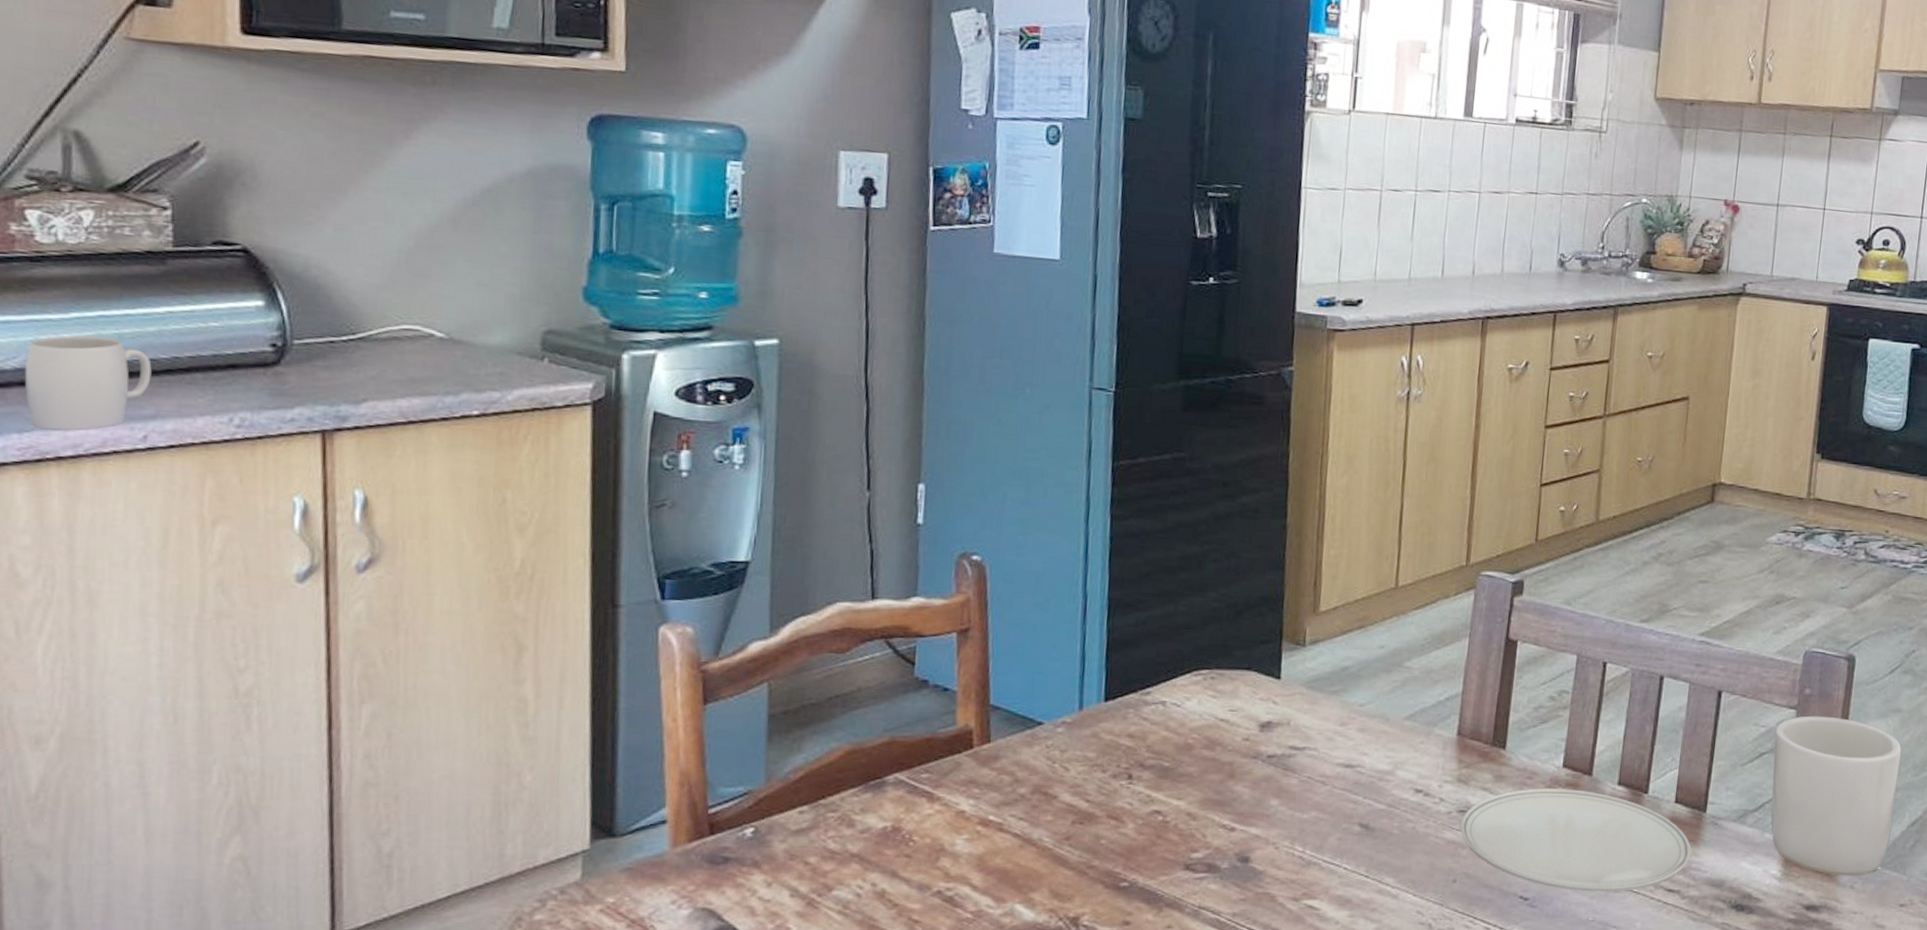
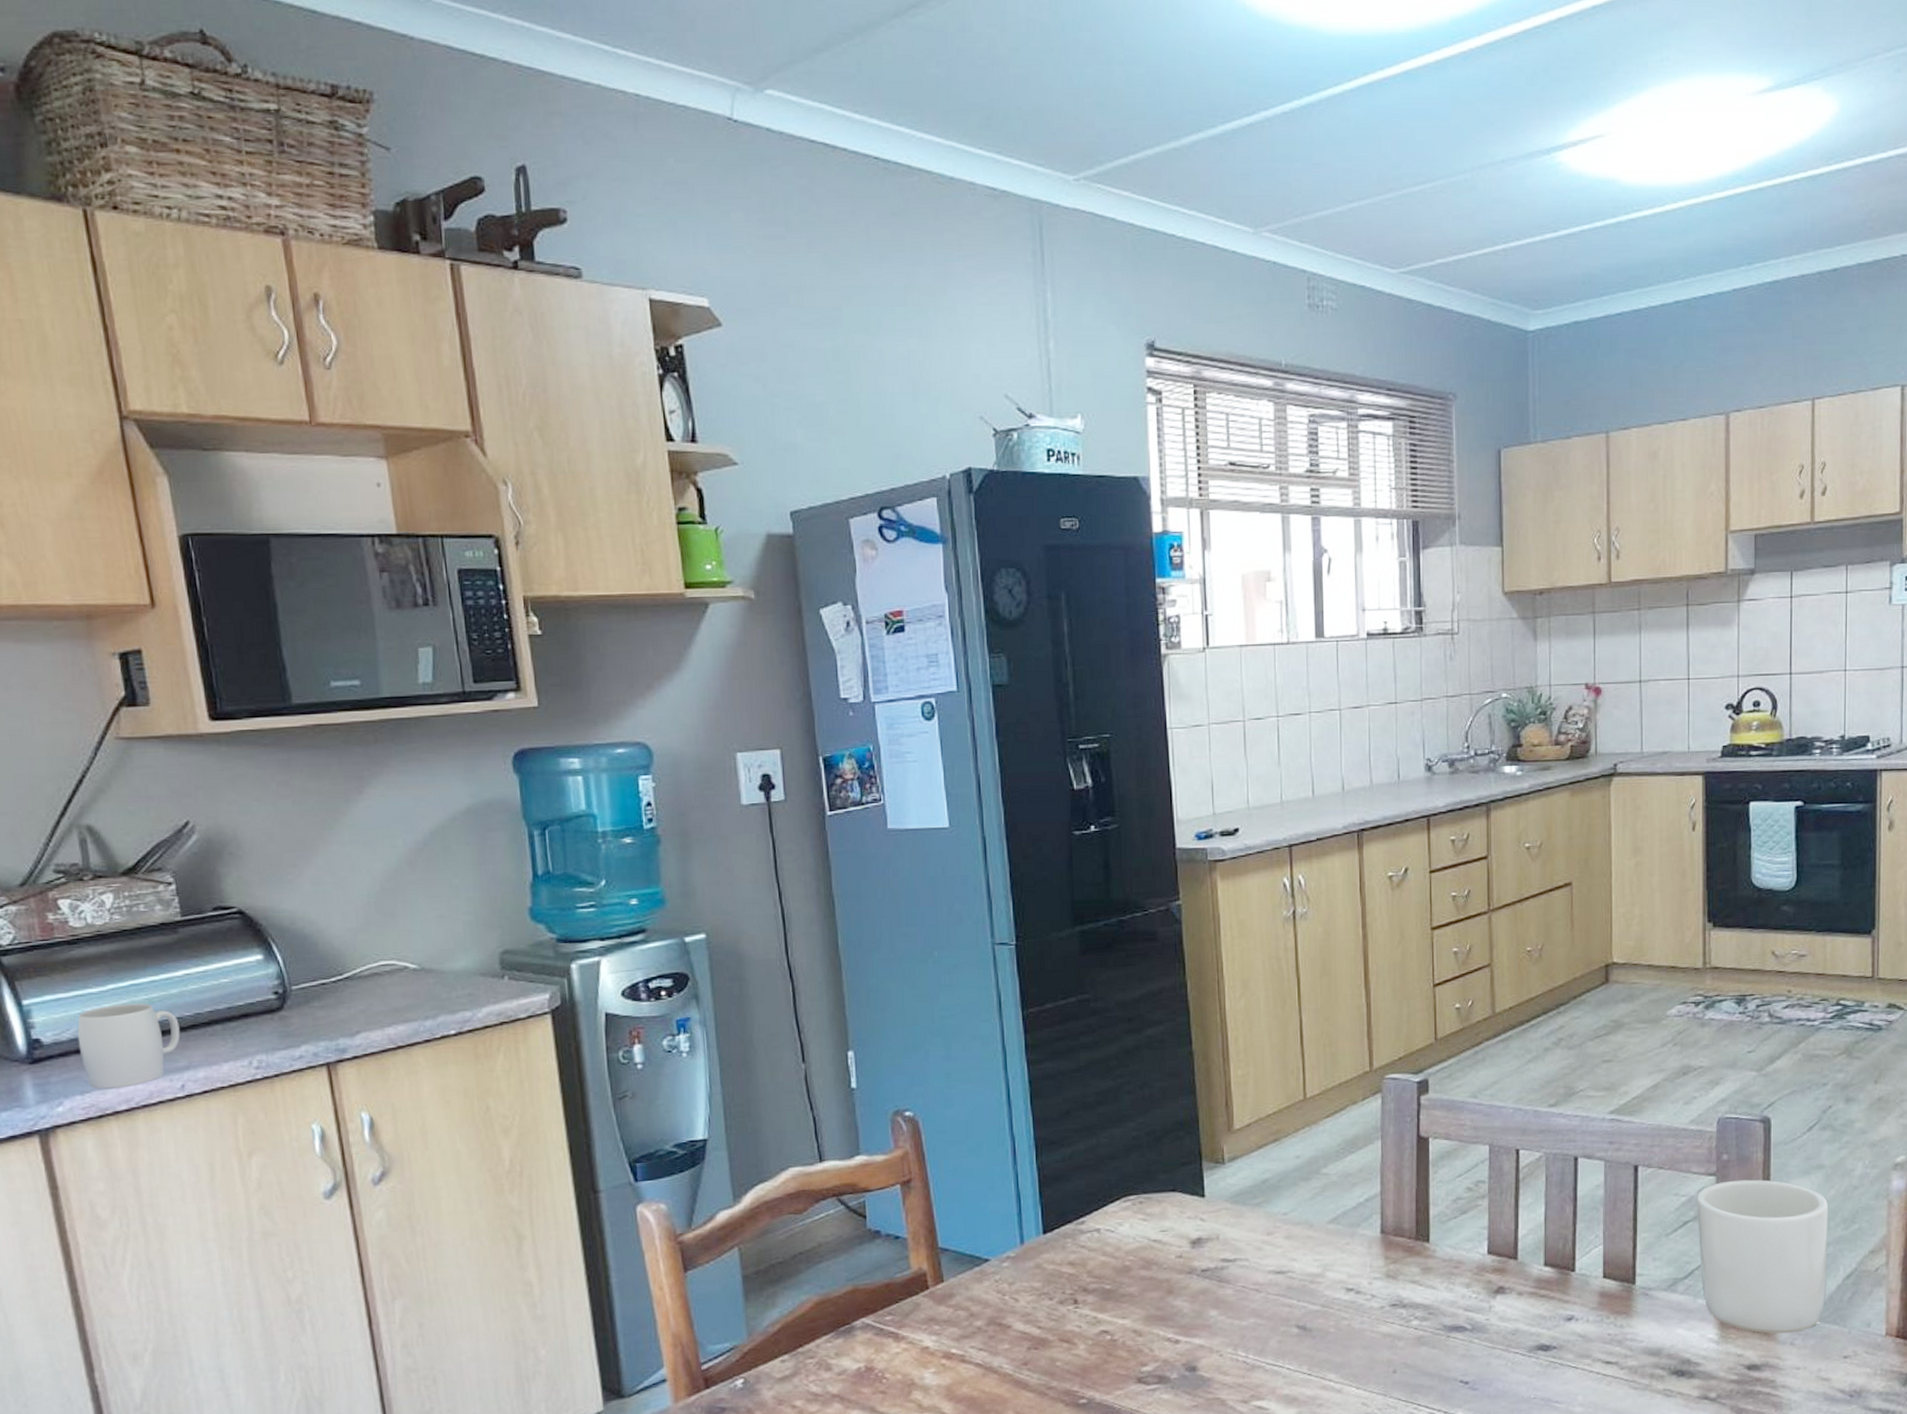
plate: present [1460,788,1691,892] -> none [1394,1274,1625,1371]

